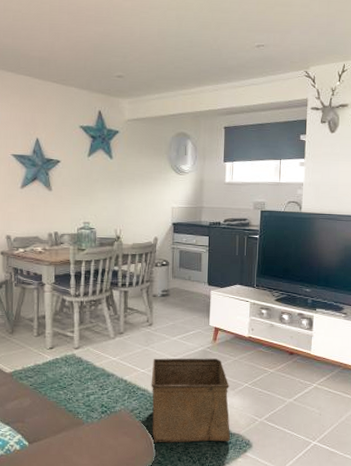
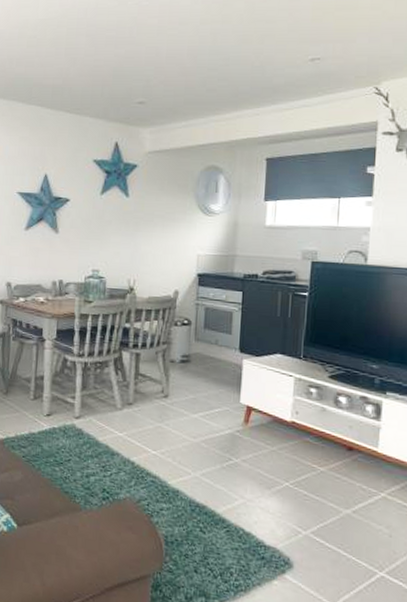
storage bin: present [151,358,231,443] -> none [162,438,264,557]

